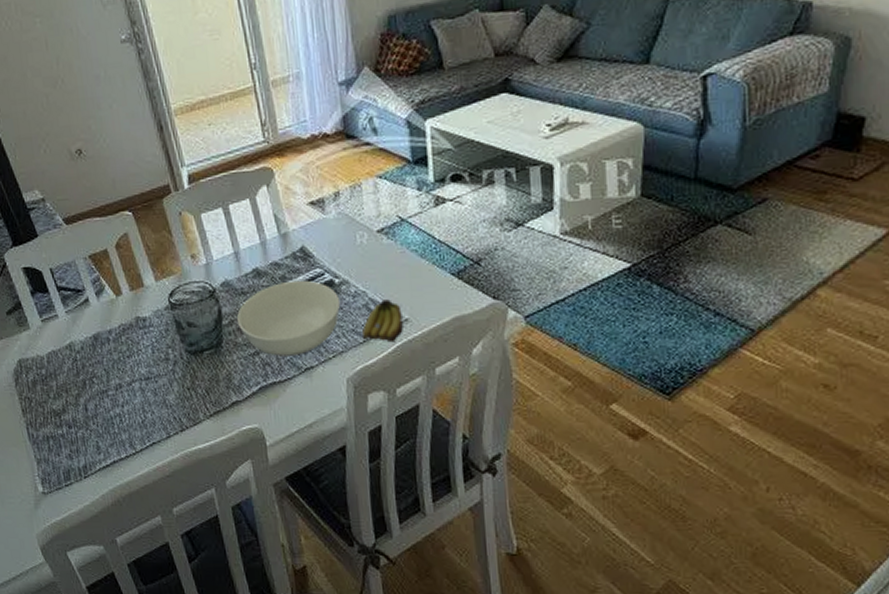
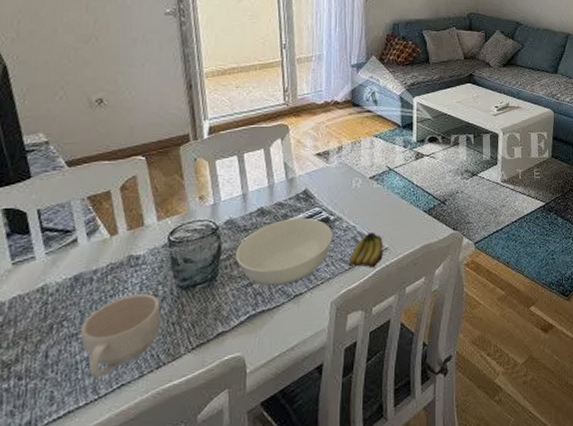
cup: none [108,356,178,433] -> present [80,293,162,377]

